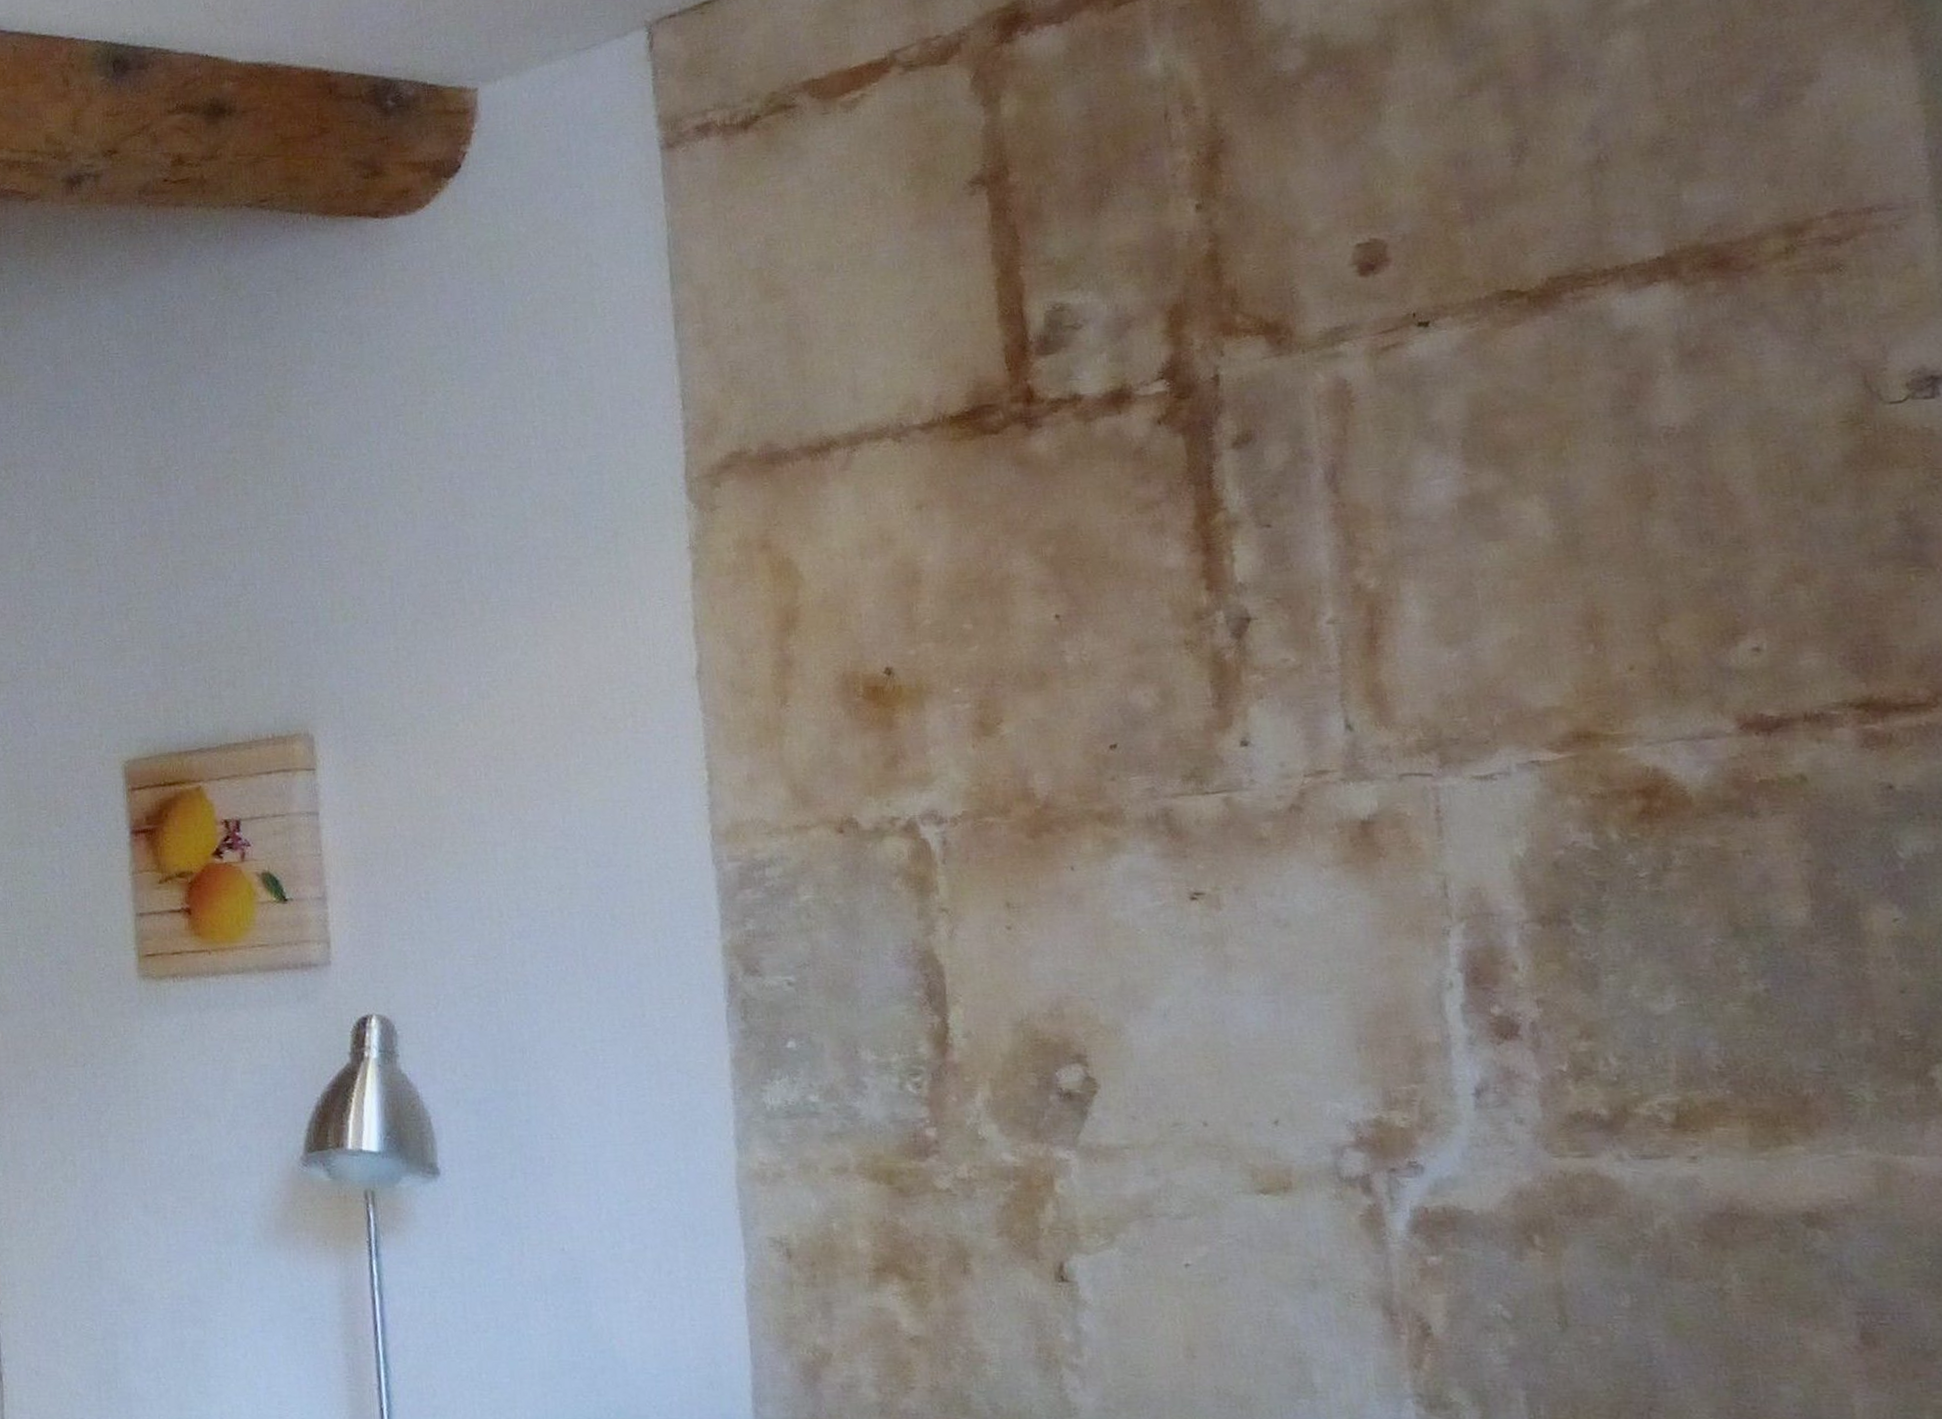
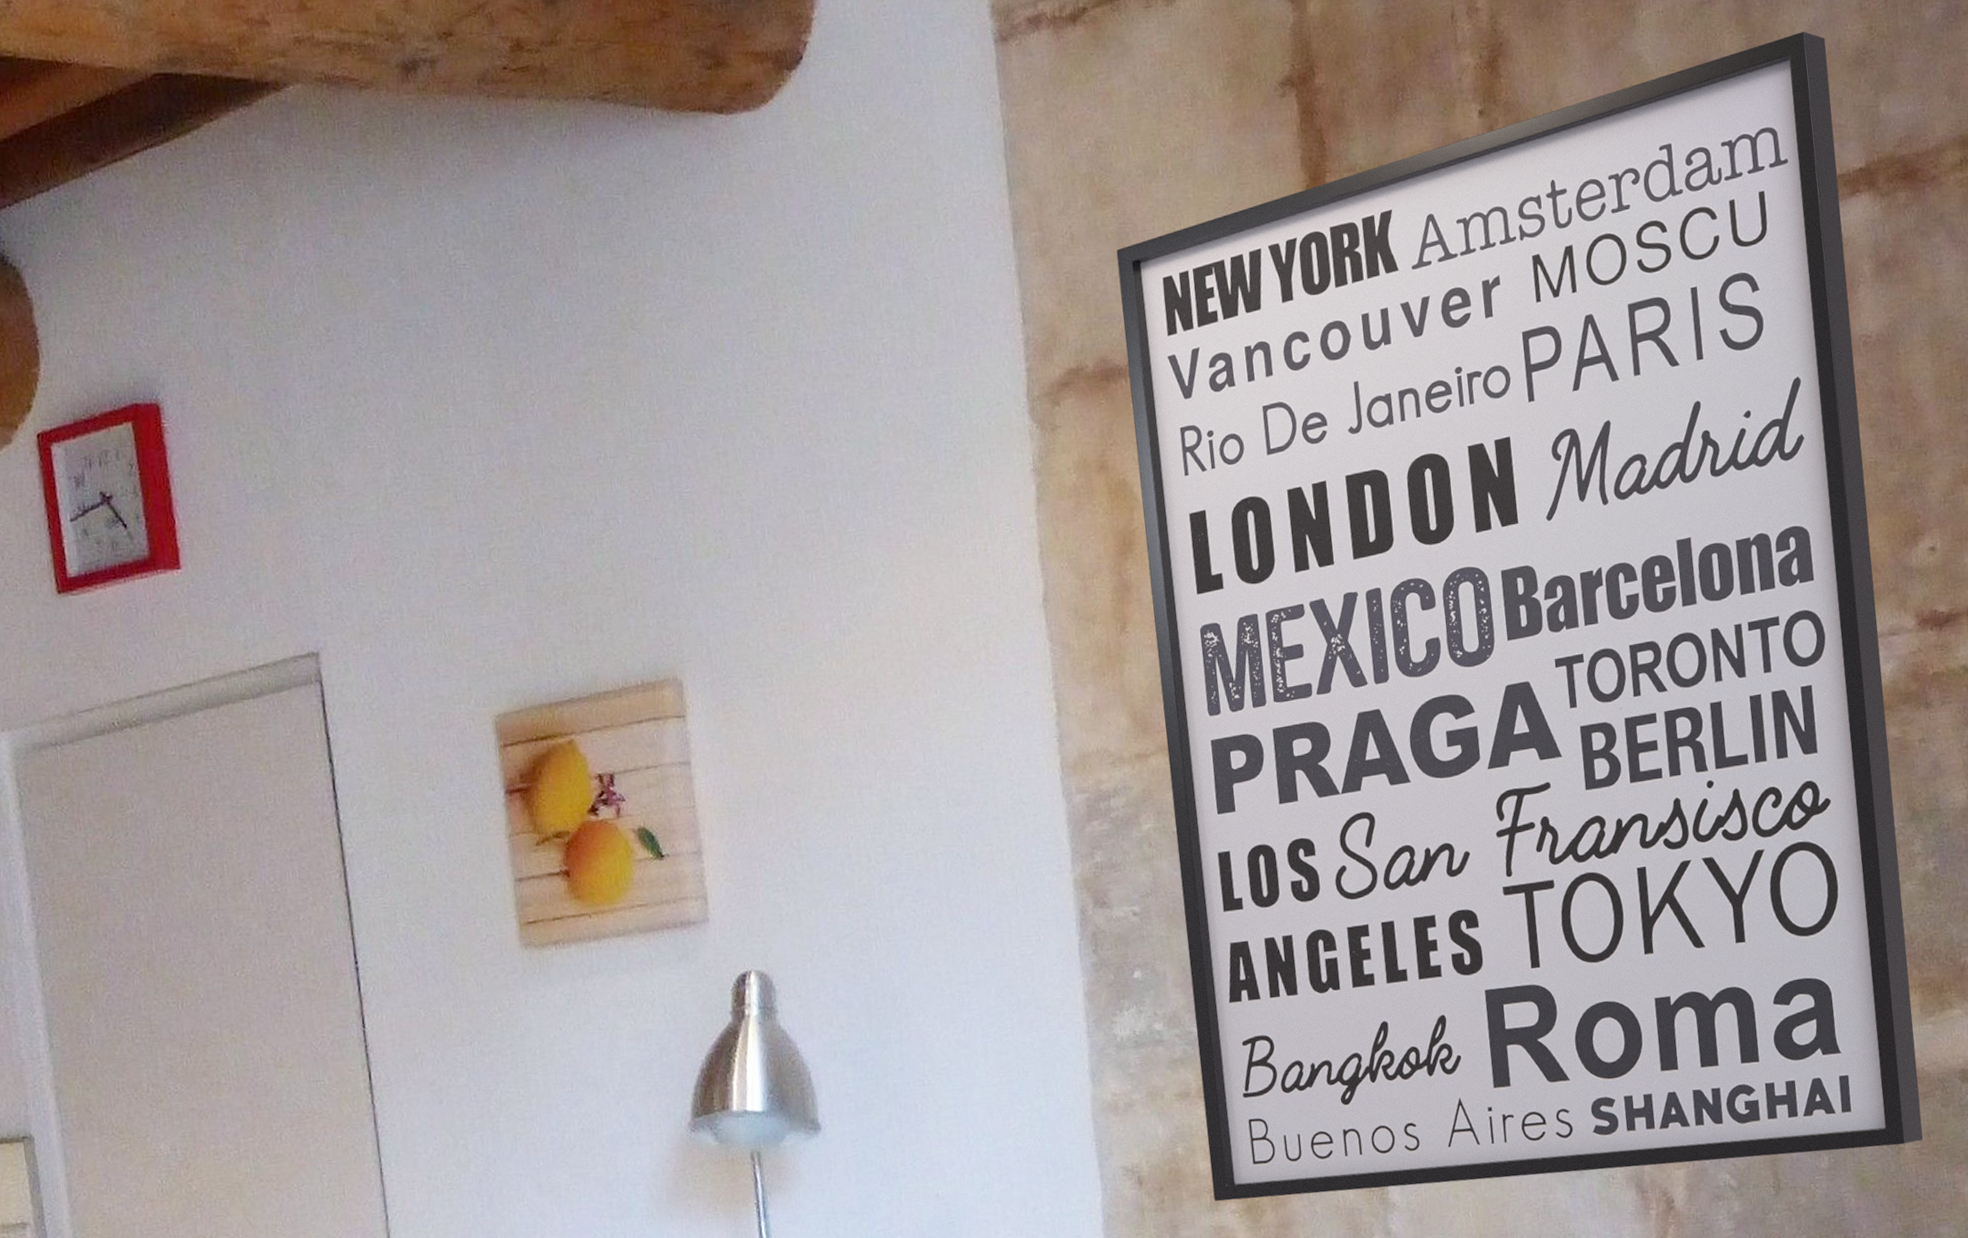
wall art: none [785,122,1756,1290] -> present [1116,32,1924,1202]

